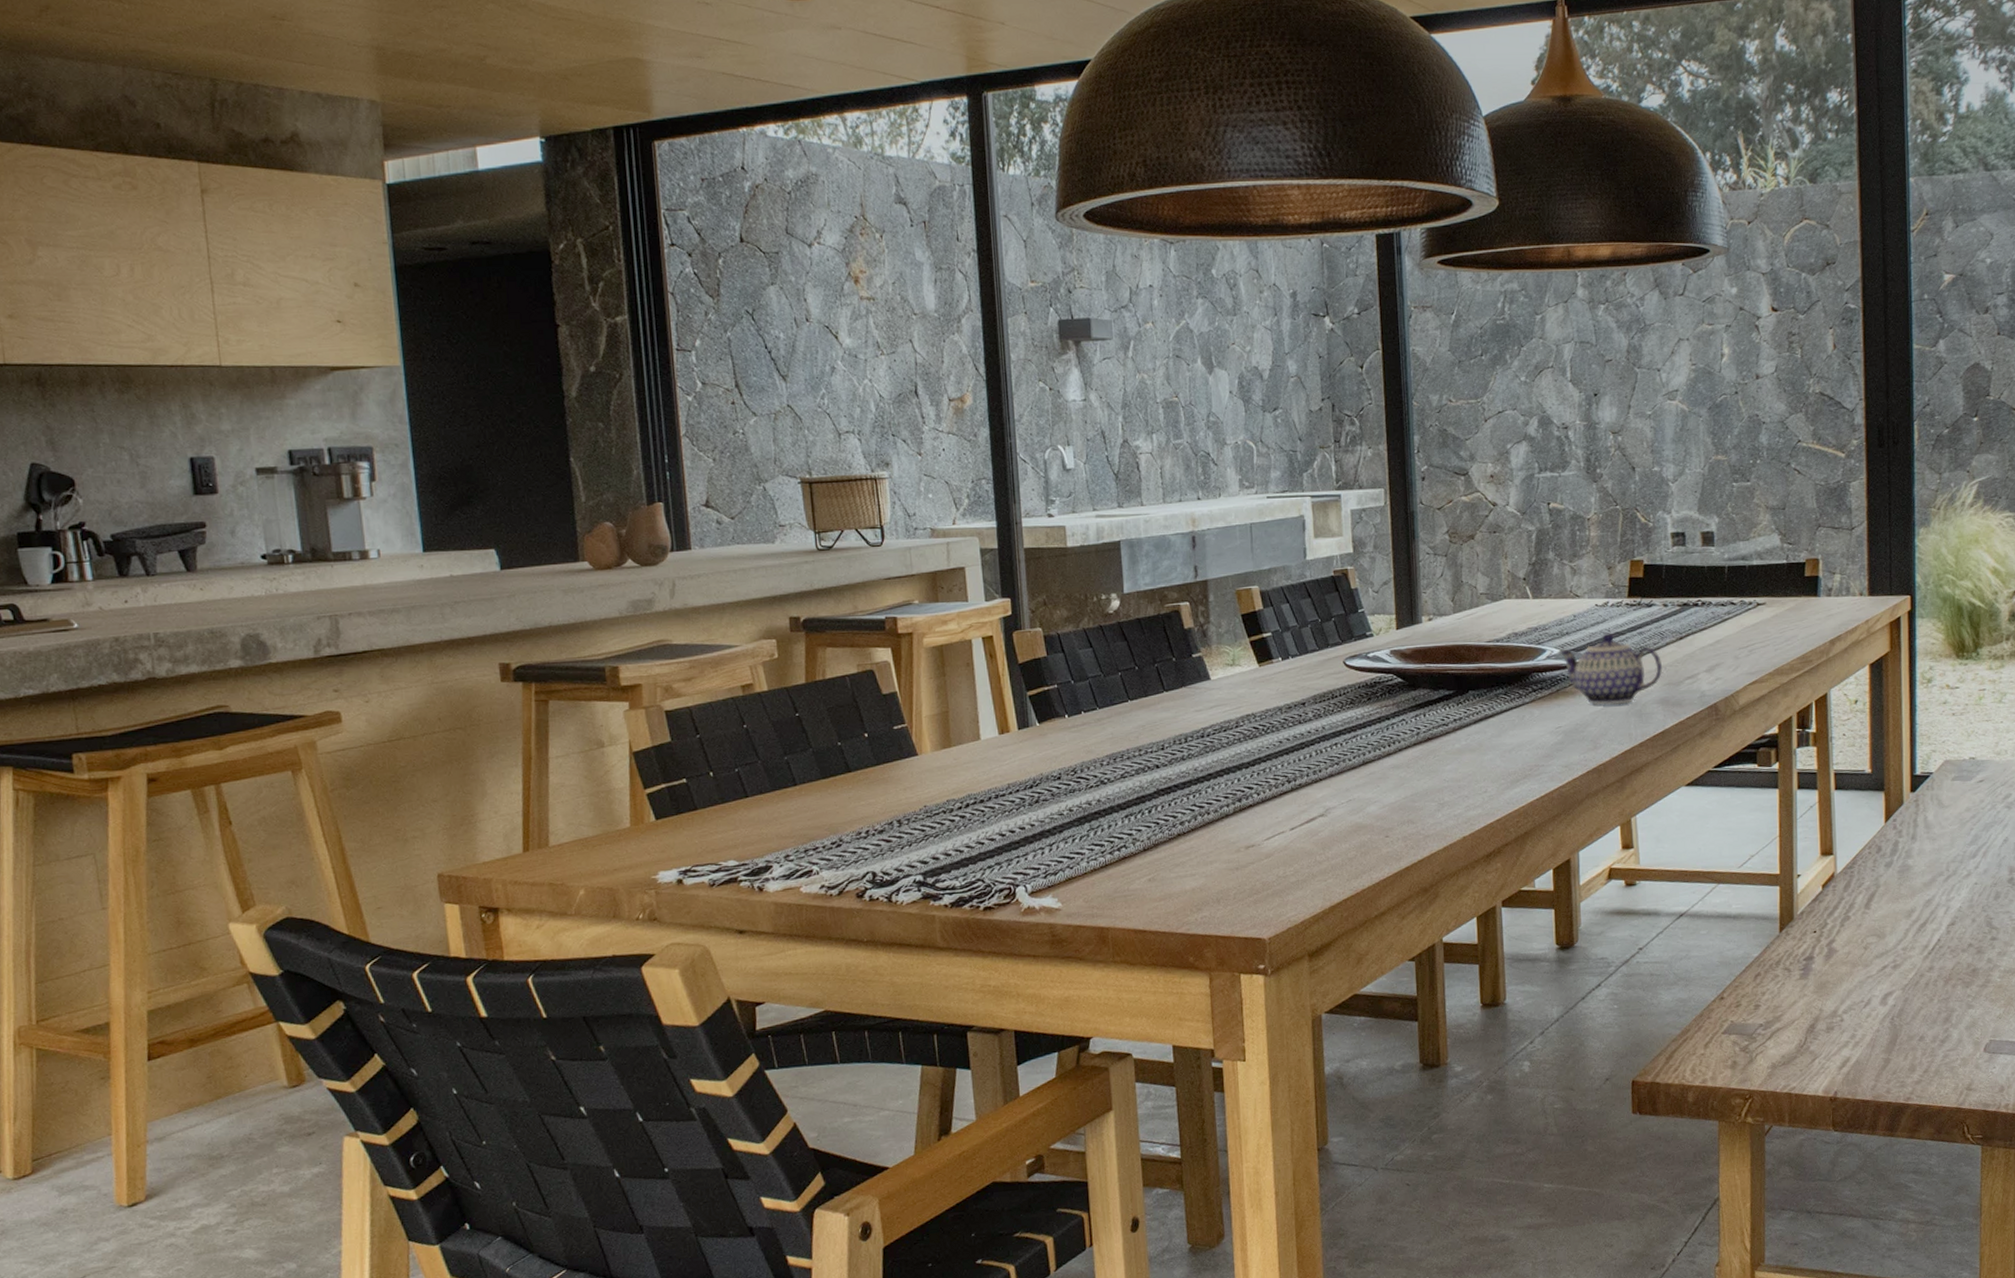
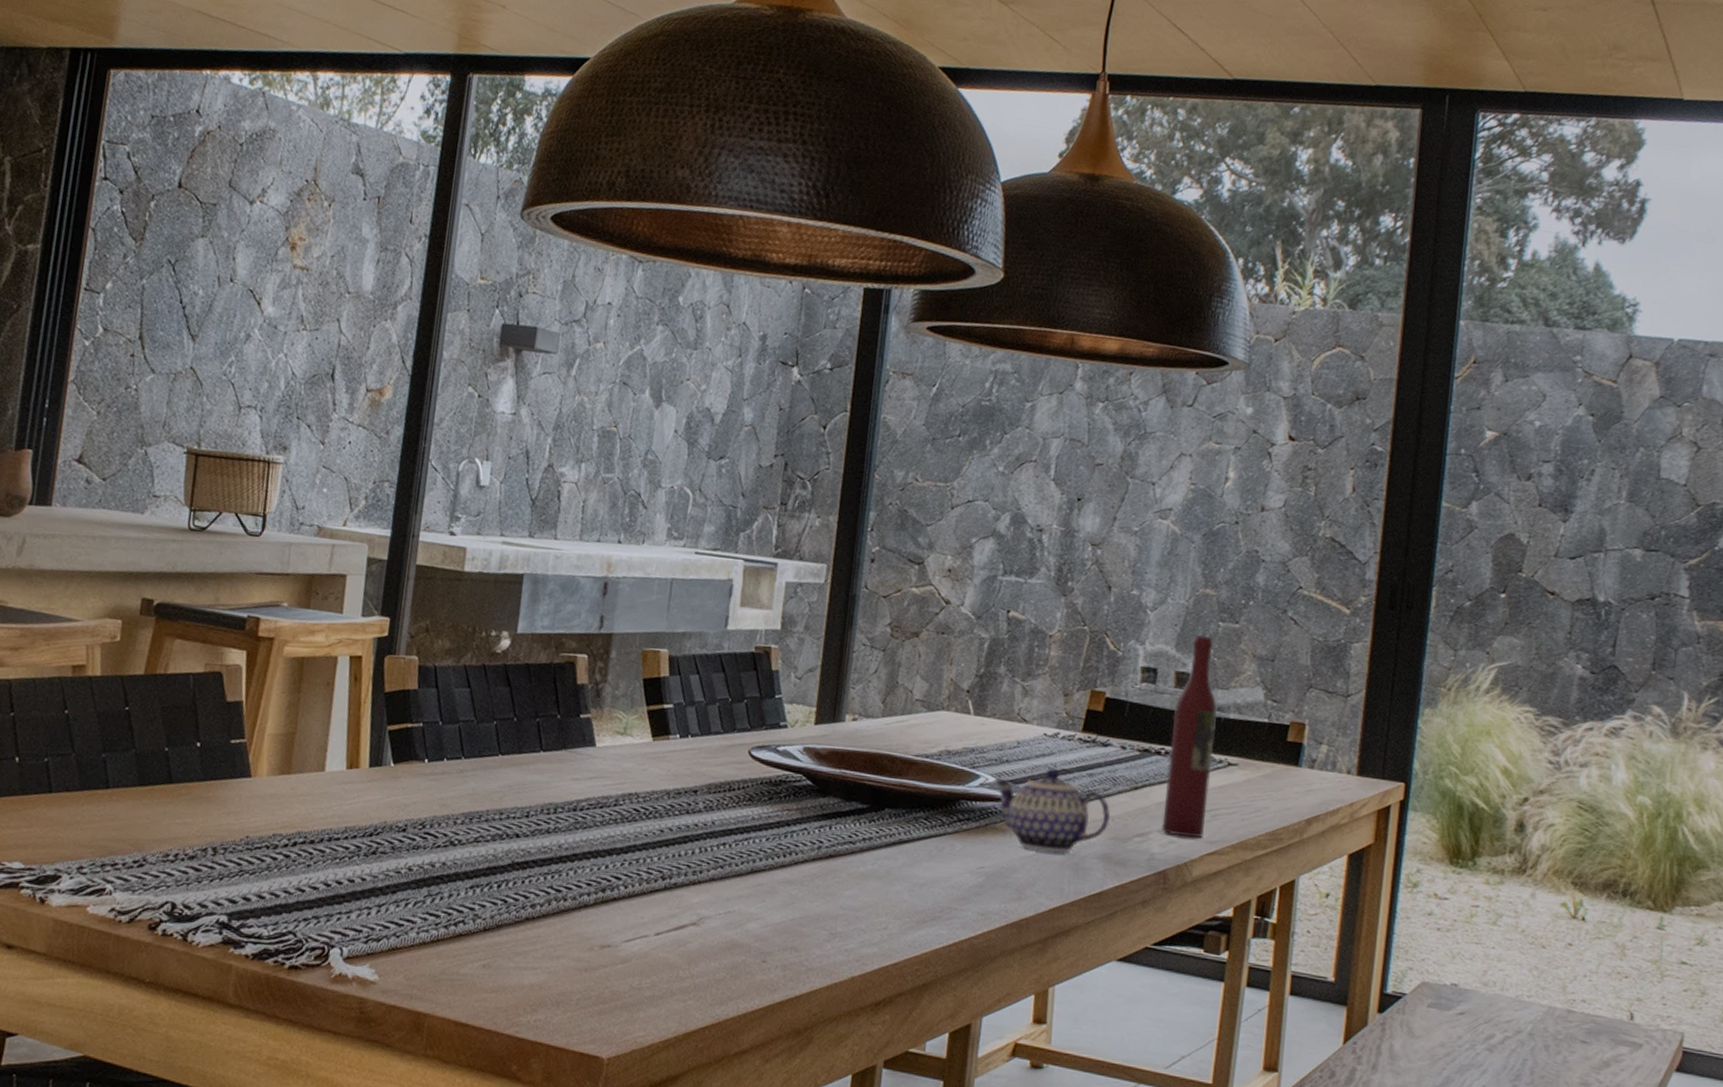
wine bottle: none [1704,496,1744,673] -> present [1161,635,1218,838]

